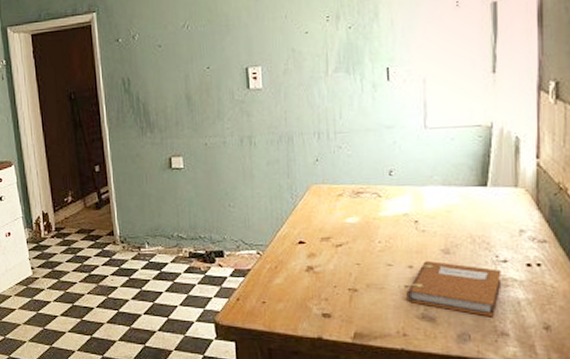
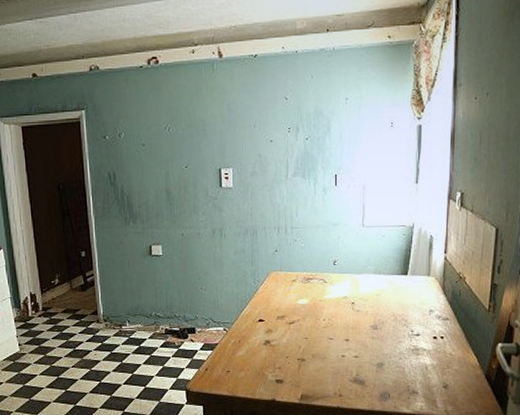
notebook: present [406,261,502,317] -> none [343,335,415,380]

